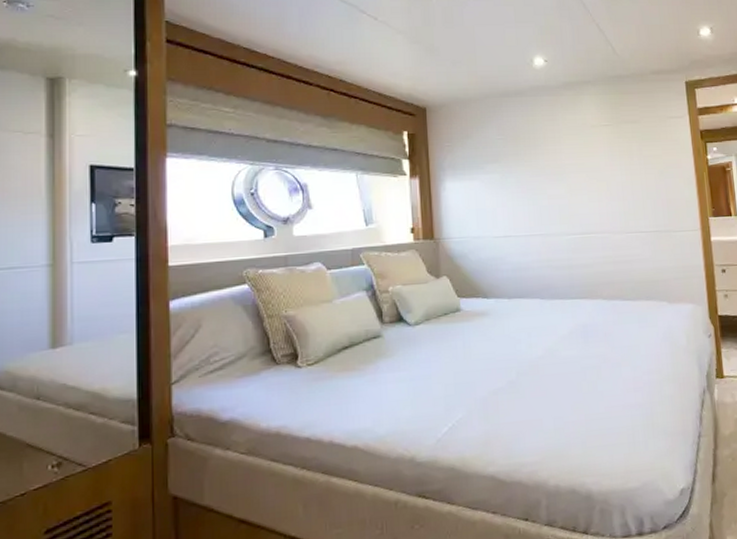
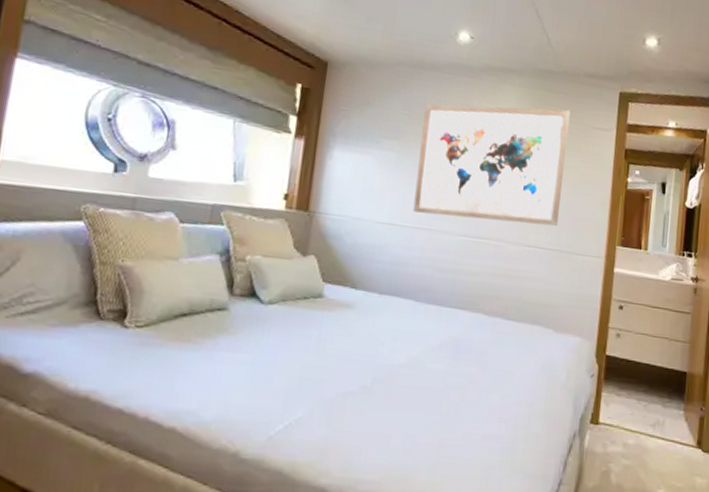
wall art: none [517,106,653,222] -> present [413,104,570,227]

